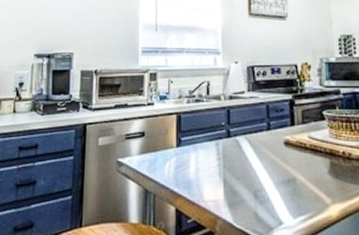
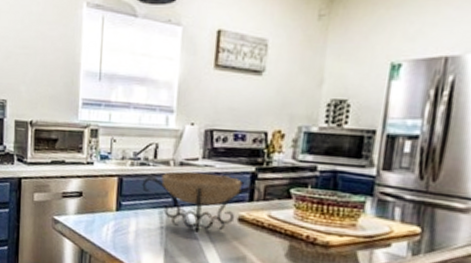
decorative bowl: none [198,104,302,161] -> present [142,172,264,234]

